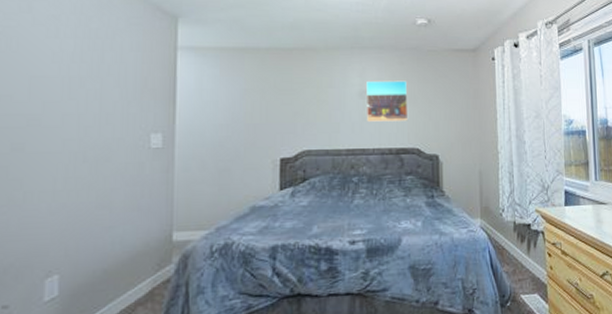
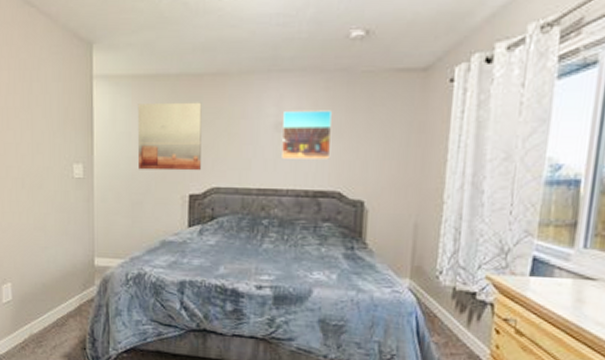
wall art: none [225,73,291,137] -> present [137,102,202,171]

